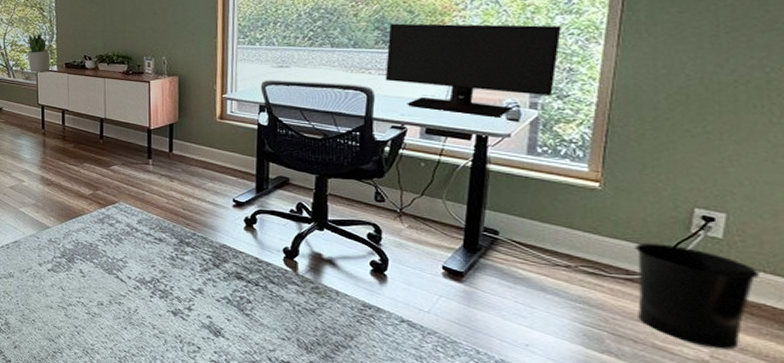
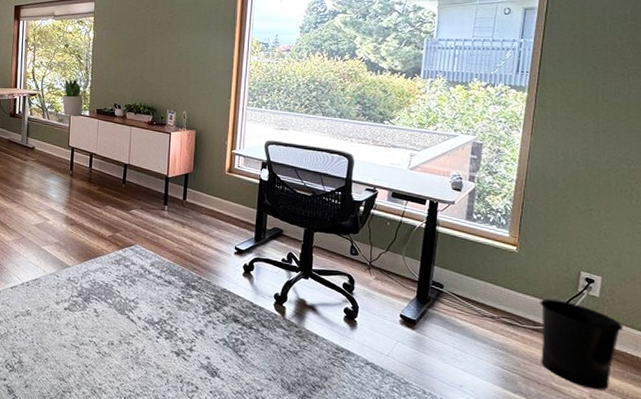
computer monitor: present [385,23,562,118] -> none [363,100,493,187]

